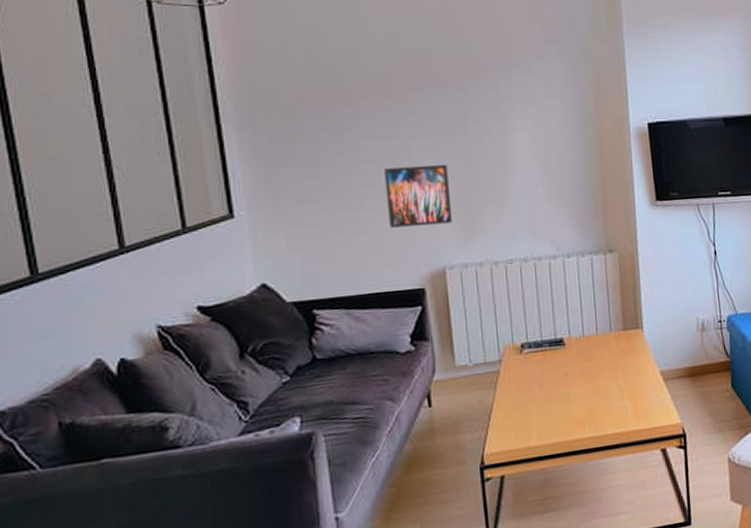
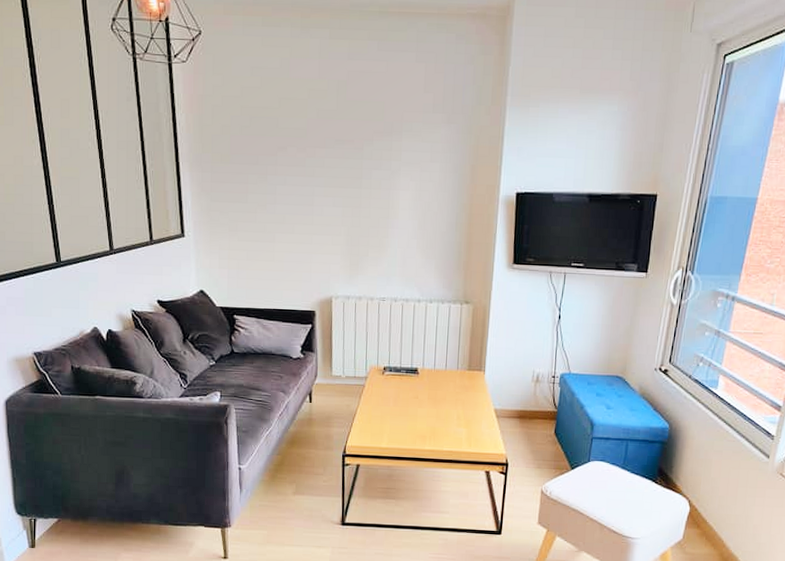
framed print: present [385,165,453,228] -> none [293,210,342,261]

